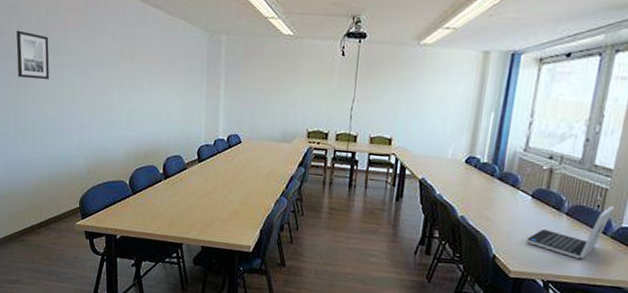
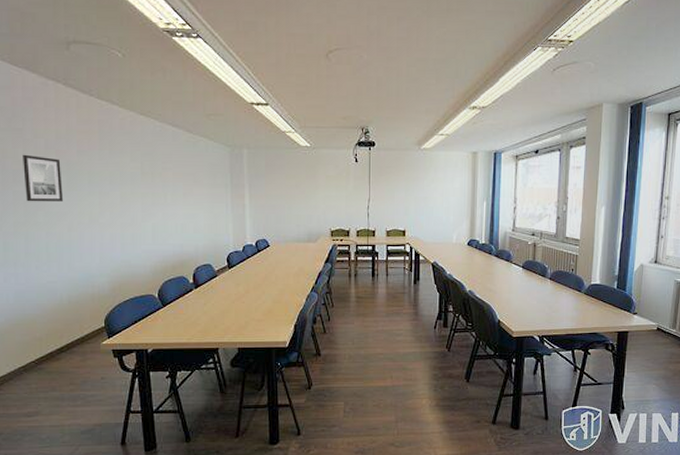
laptop: present [526,205,616,259] -> none [522,268,585,314]

